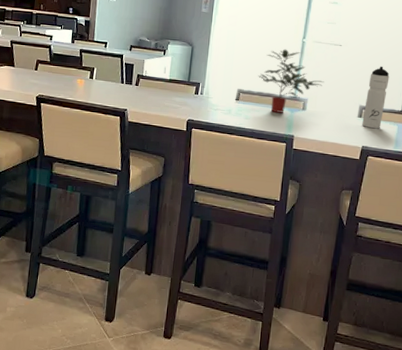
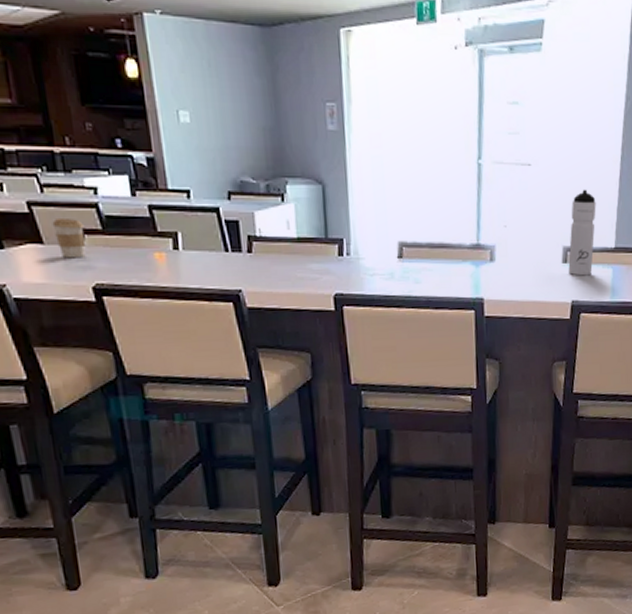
coffee cup: none [22,52,40,78] -> present [52,217,86,259]
potted plant: present [258,49,324,113] -> none [424,176,513,269]

